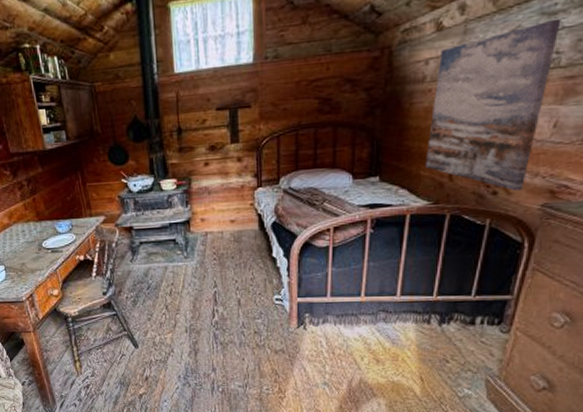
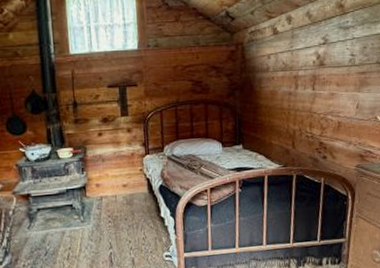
wall art: present [424,18,561,191] -> none [274,31,352,156]

